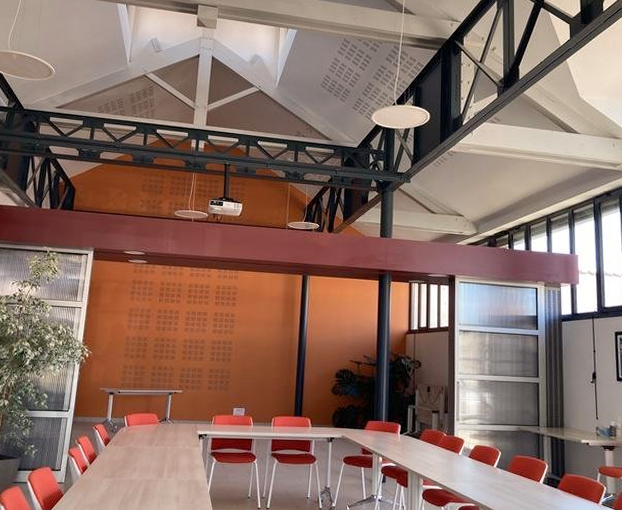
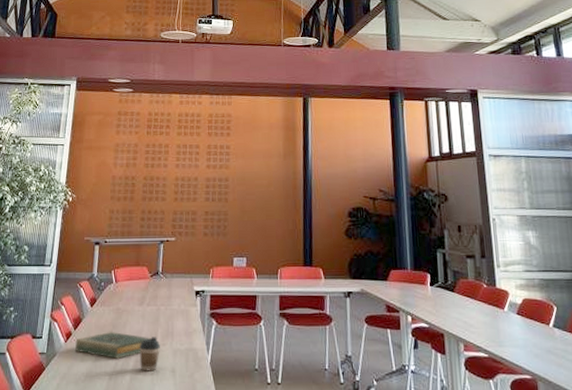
hardback book: none [91,466,159,488] -> present [75,332,152,359]
coffee cup: none [148,471,166,498] -> present [139,337,160,371]

